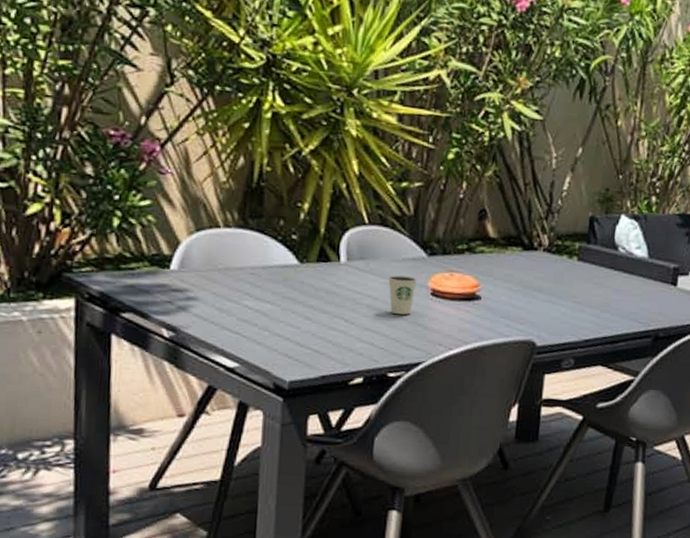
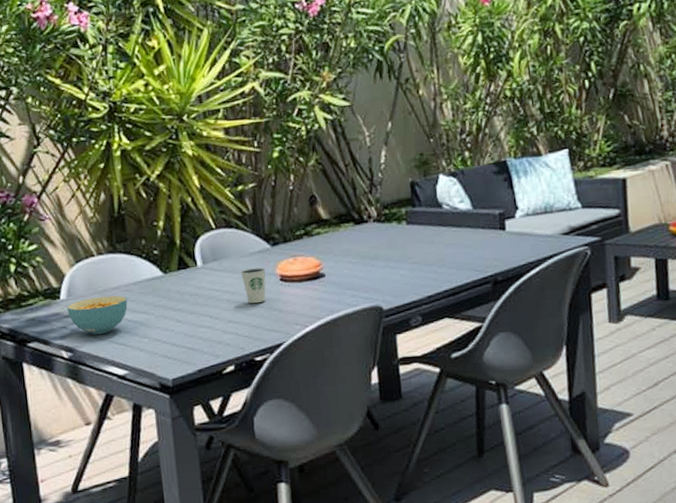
cereal bowl: none [176,274,251,318] -> present [67,295,128,335]

